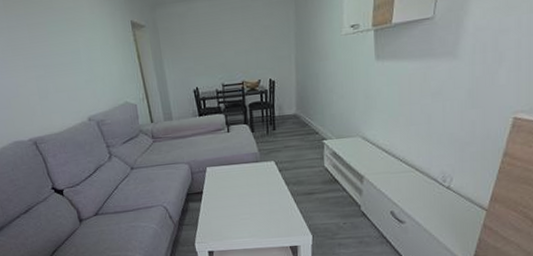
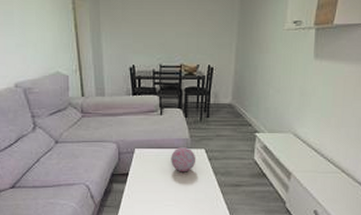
decorative orb: none [242,161,267,186] -> present [171,147,196,172]

